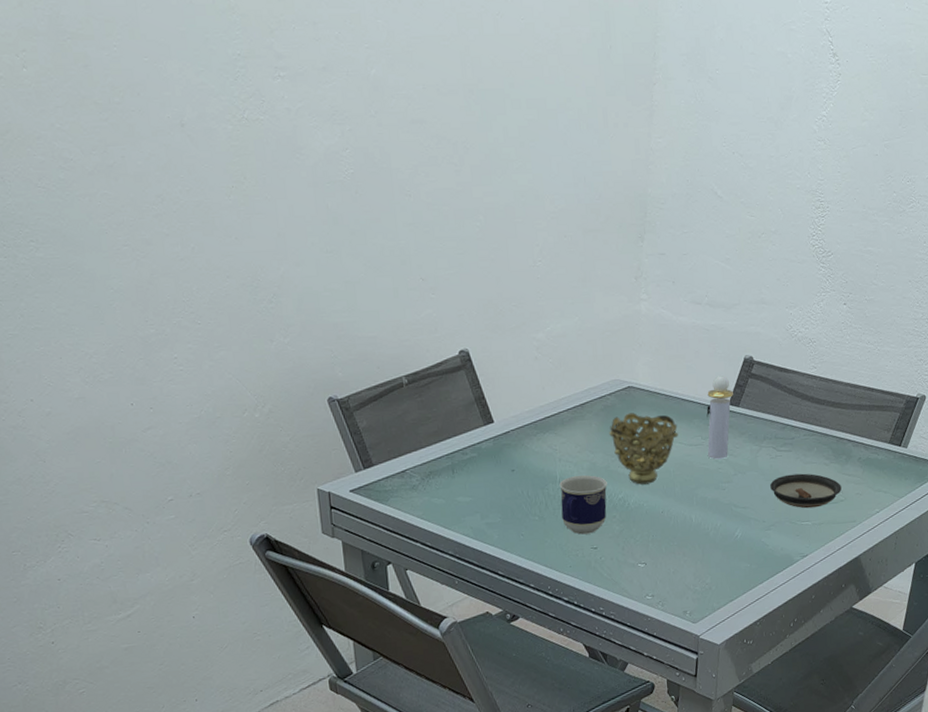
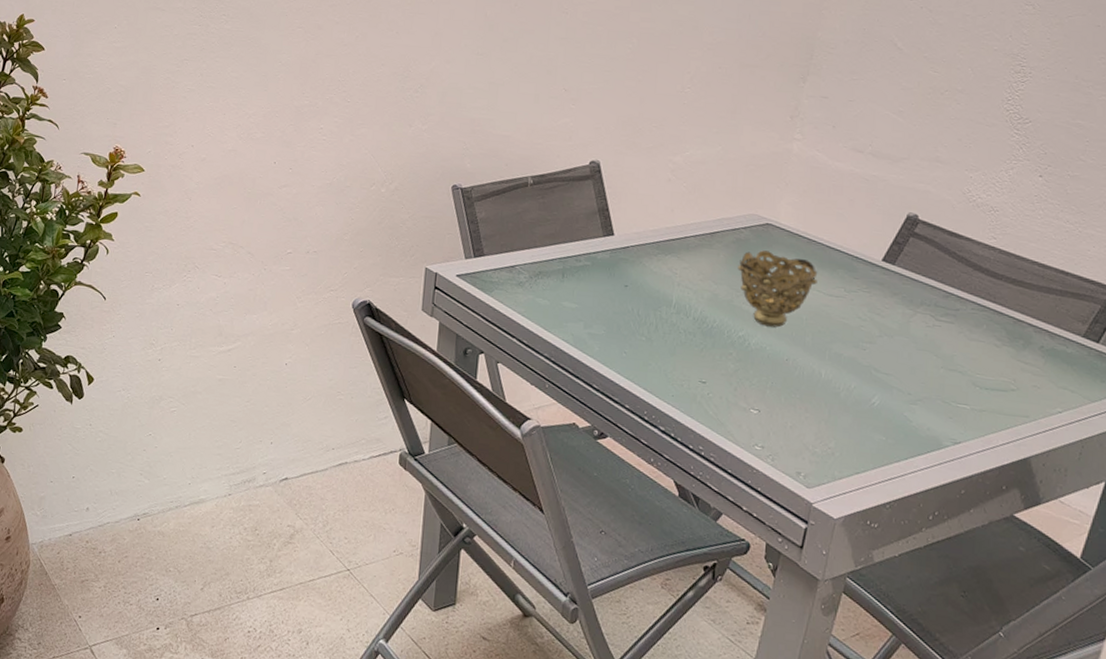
cup: present [559,475,607,535] -> none [671,303,728,367]
perfume bottle: present [706,376,733,460] -> none [849,229,889,317]
saucer: present [770,473,842,509] -> none [922,348,1014,392]

